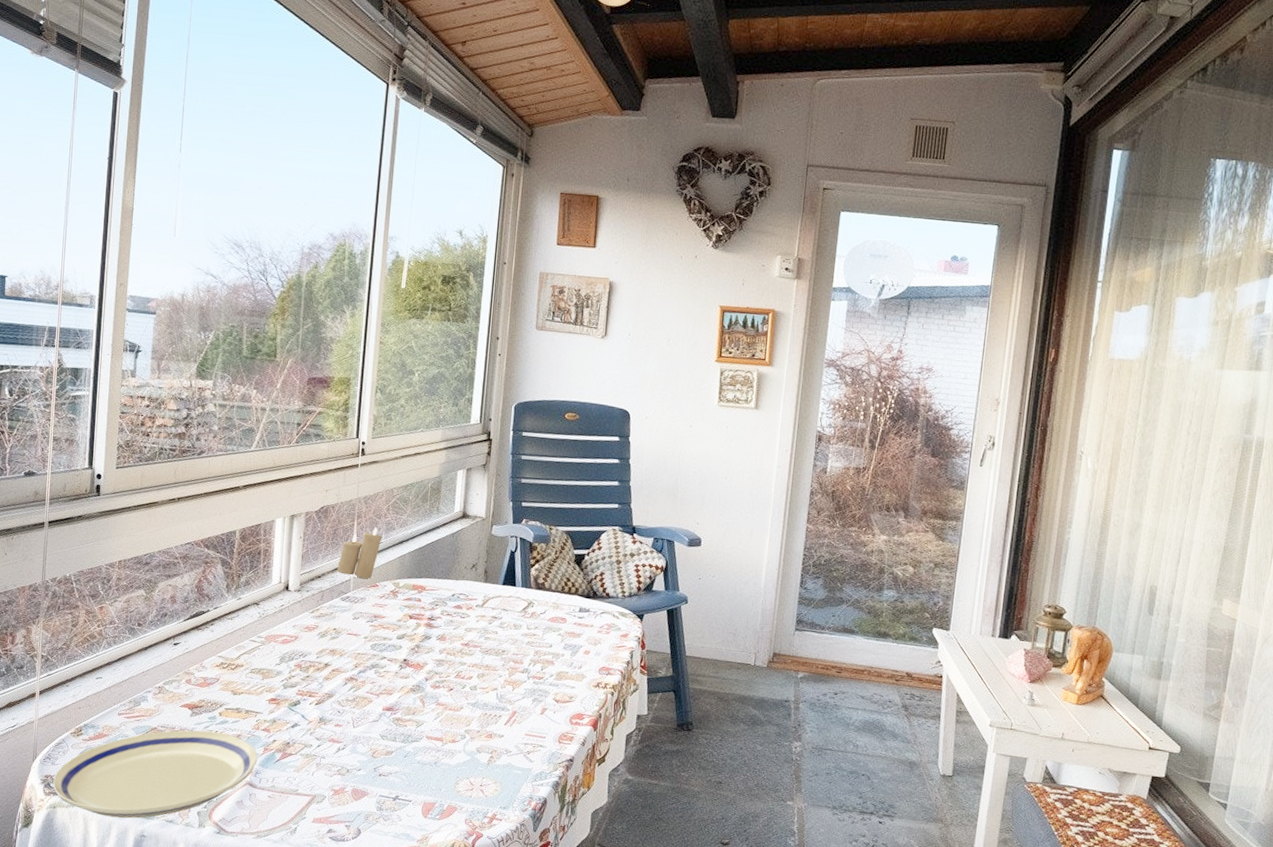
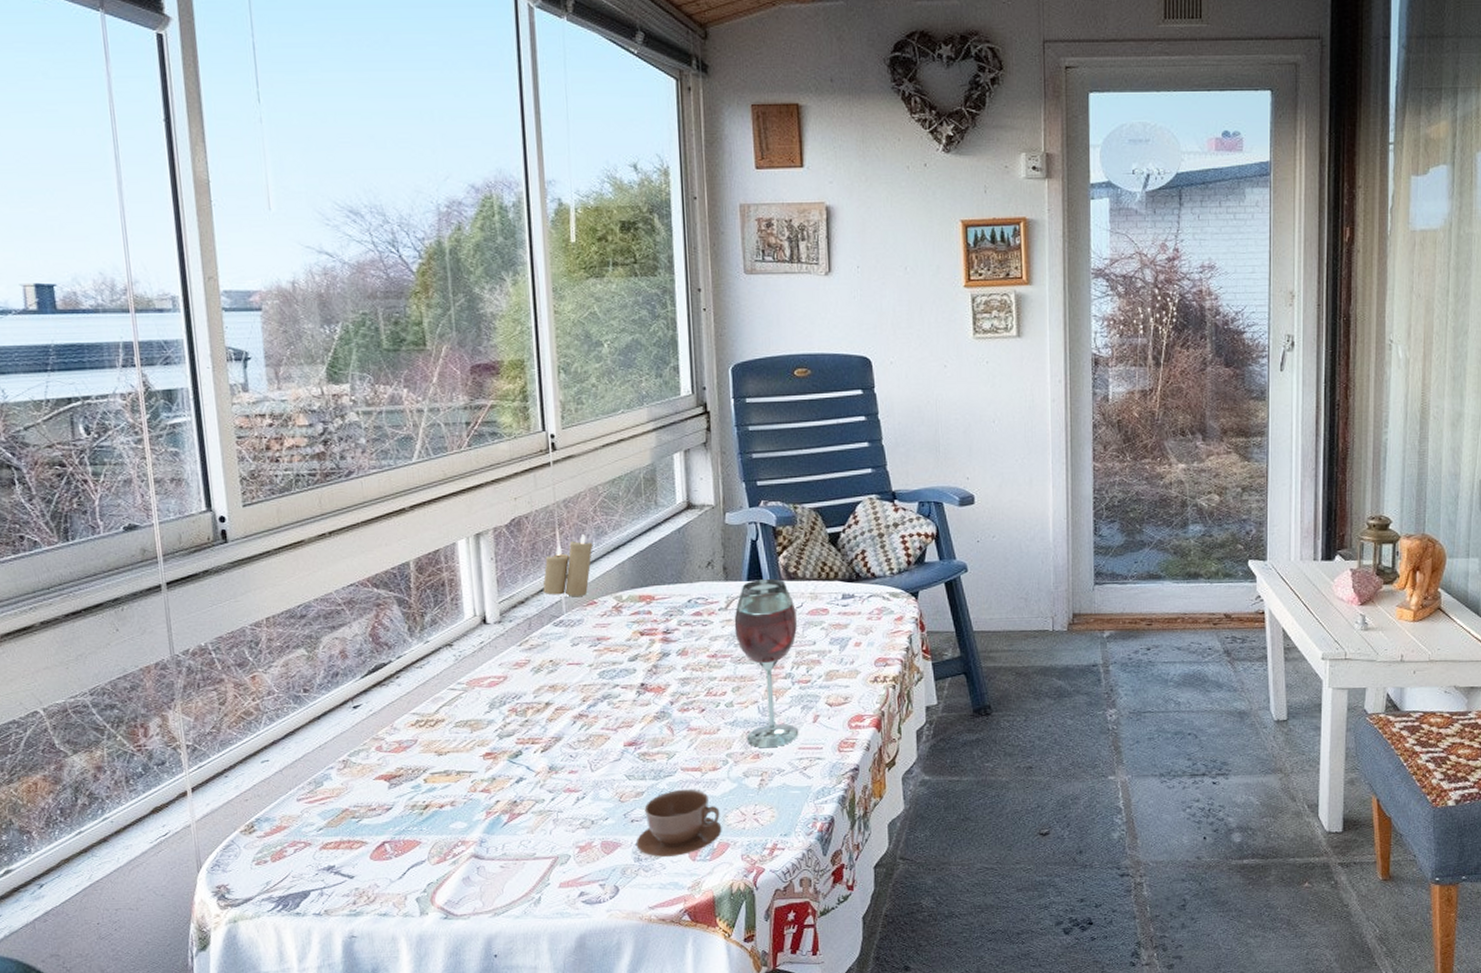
plate: present [53,730,258,818] -> none [227,802,481,922]
teacup: none [380,754,453,812] -> present [635,789,722,857]
wineglass: none [484,585,540,731] -> present [734,578,799,748]

